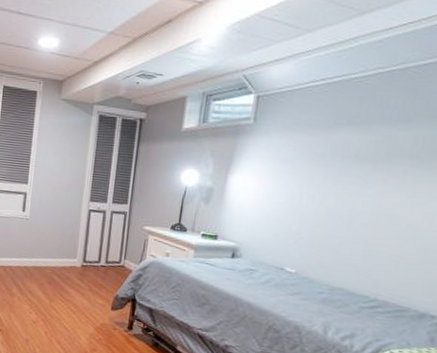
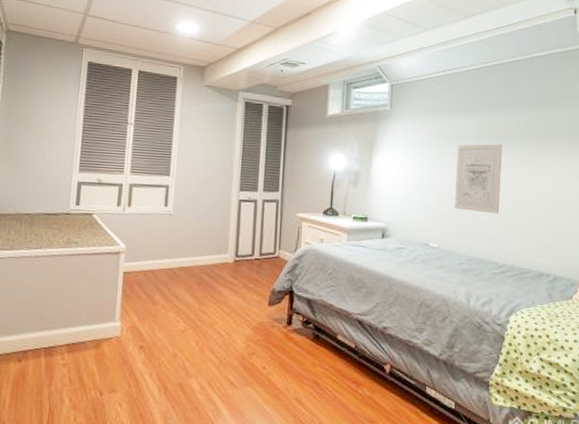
wall art: none [320,163,391,243] -> present [455,143,502,214]

